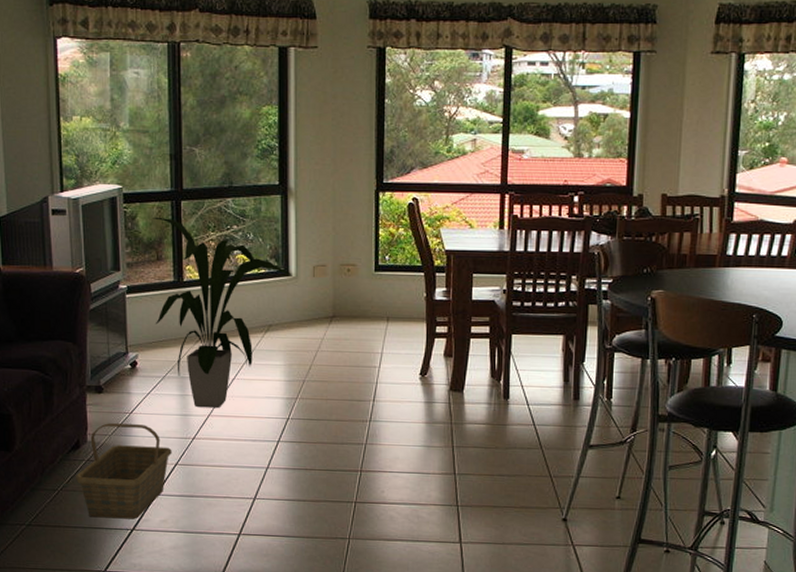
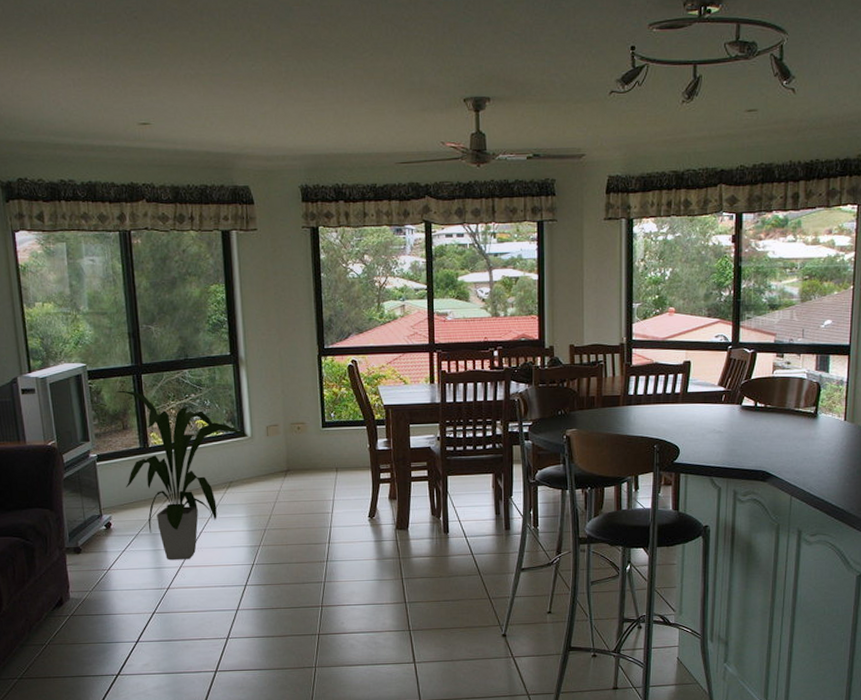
basket: present [76,423,172,519] -> none [61,579,149,667]

